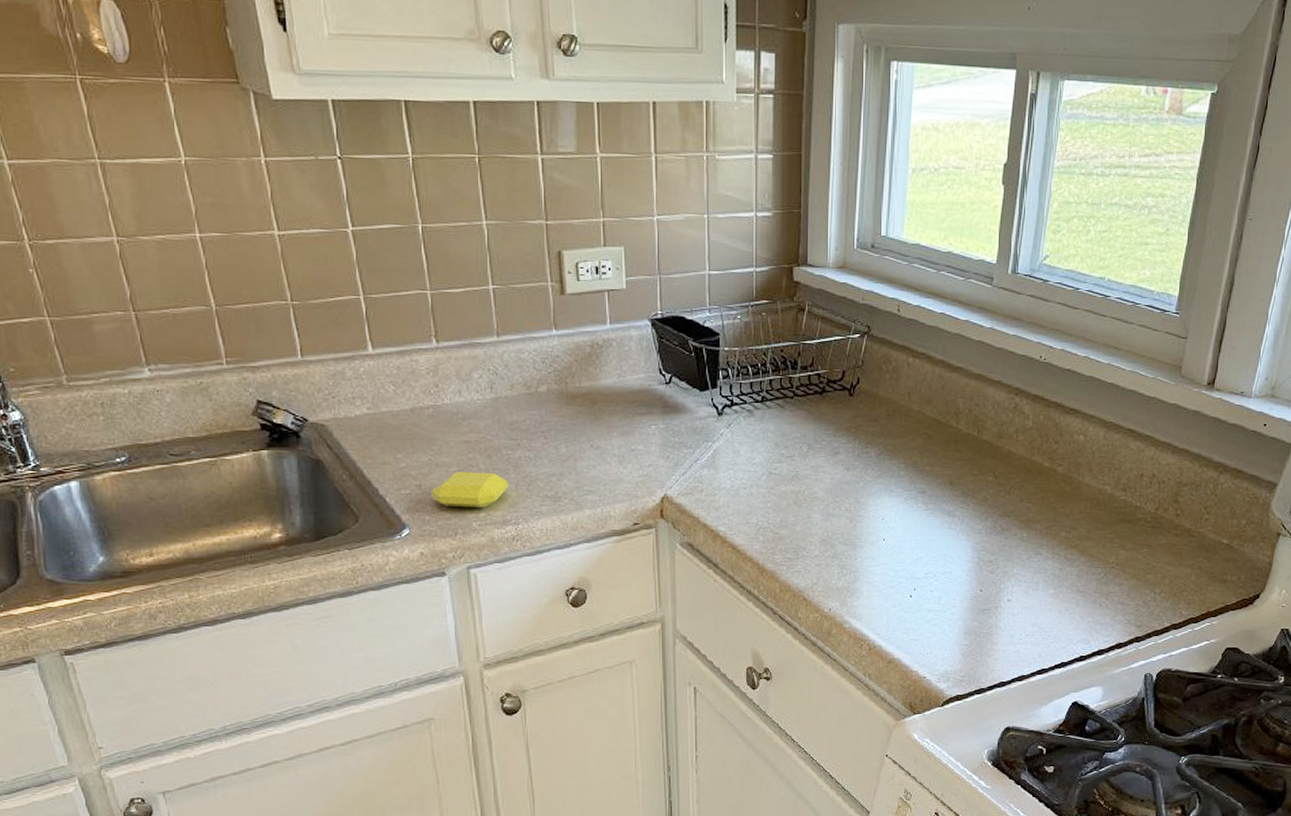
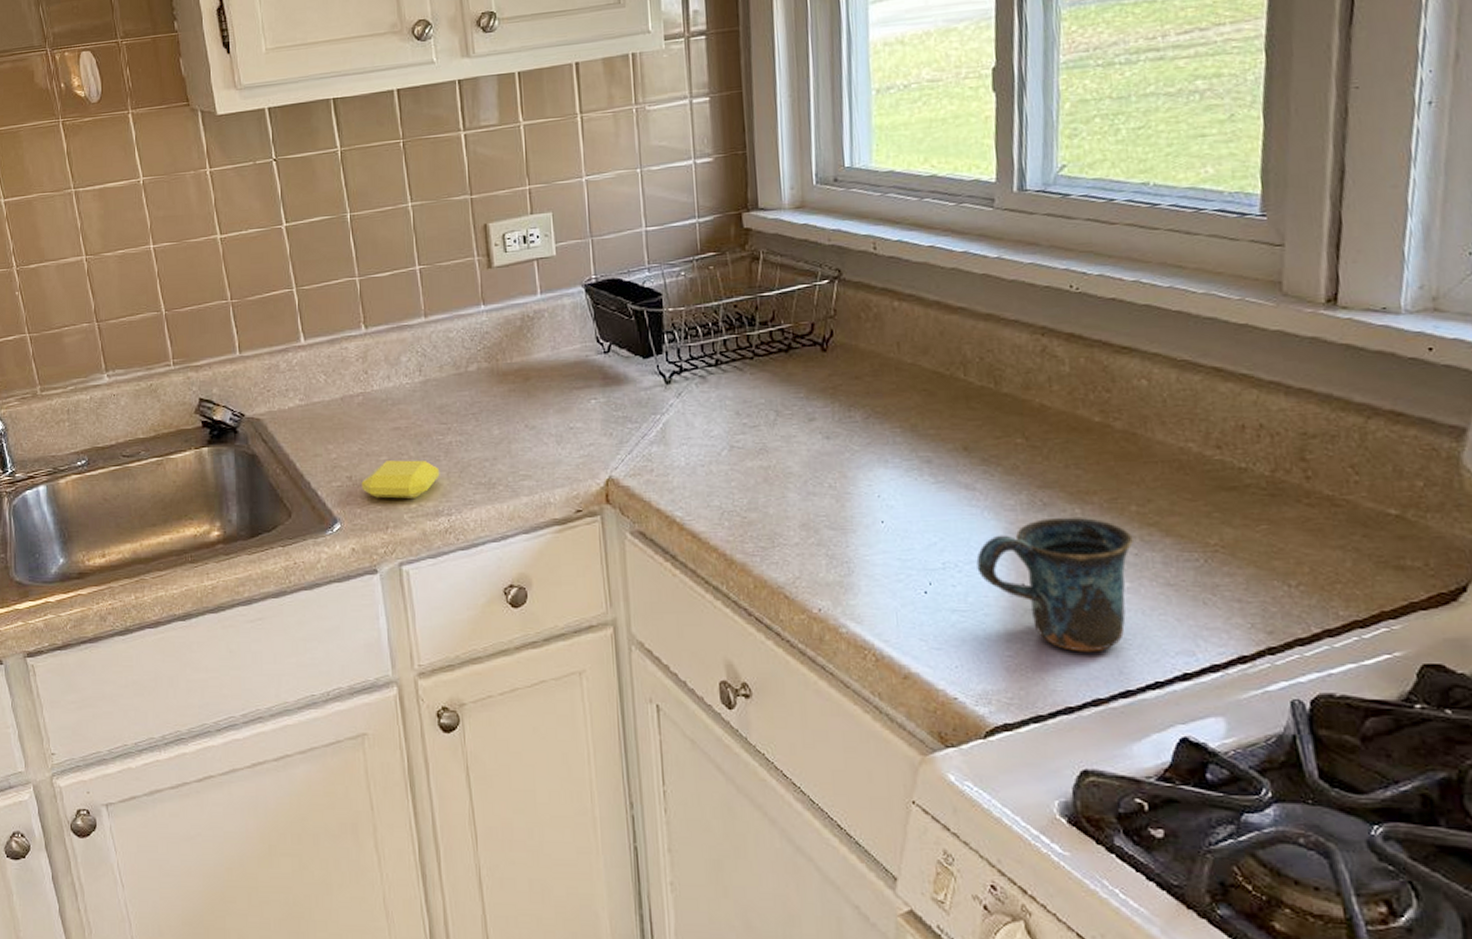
mug: none [950,539,1060,642] -> present [976,516,1133,652]

